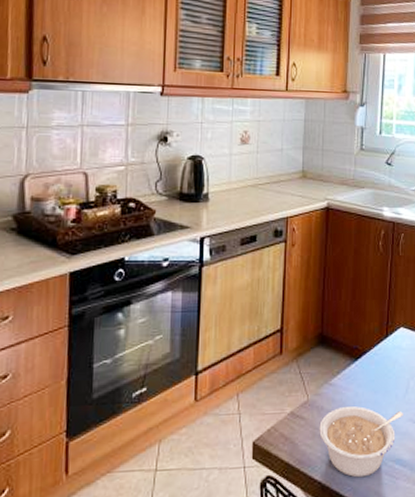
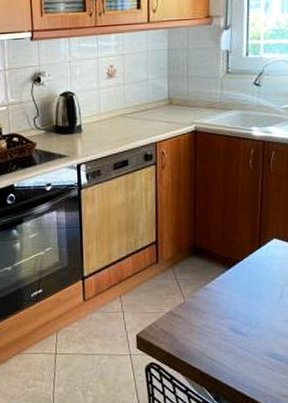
legume: present [319,406,403,478] -> none [196,308,278,368]

